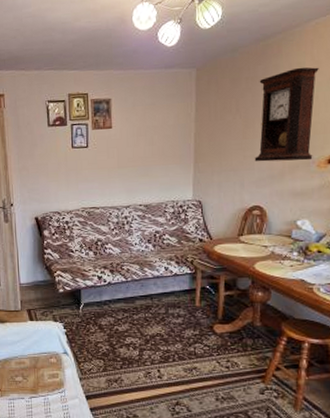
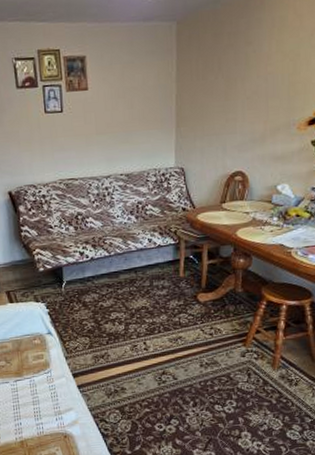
pendulum clock: present [254,67,319,162] -> none [236,21,301,125]

